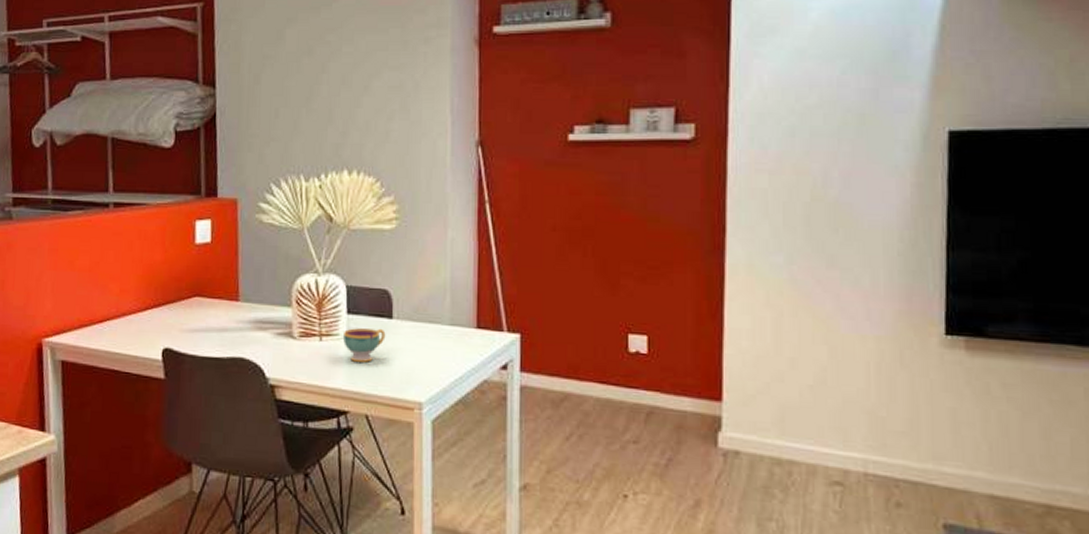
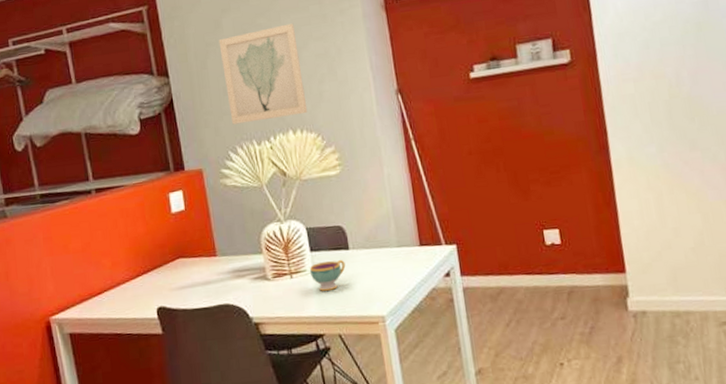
wall art: none [278,46,369,154] -> present [218,23,308,125]

